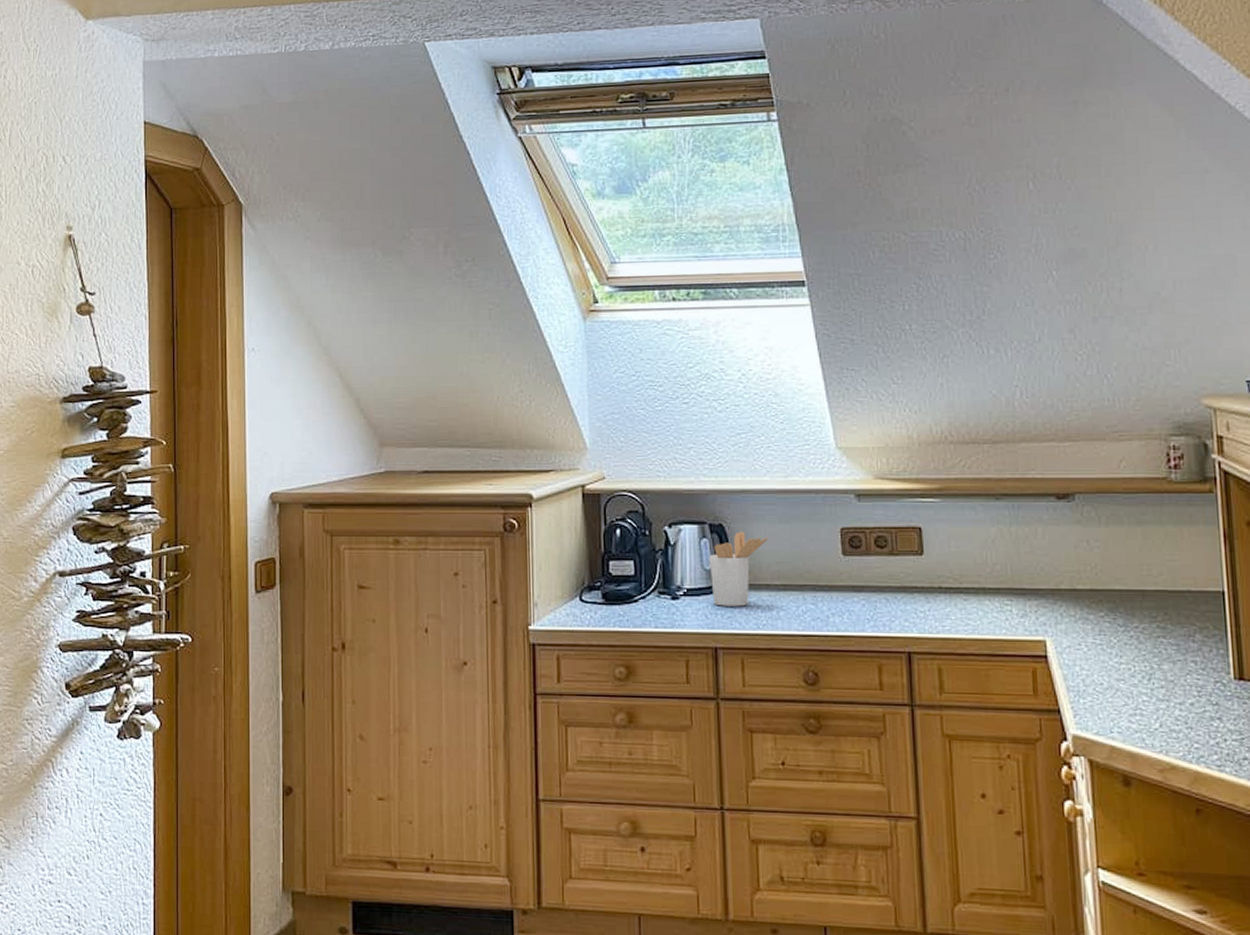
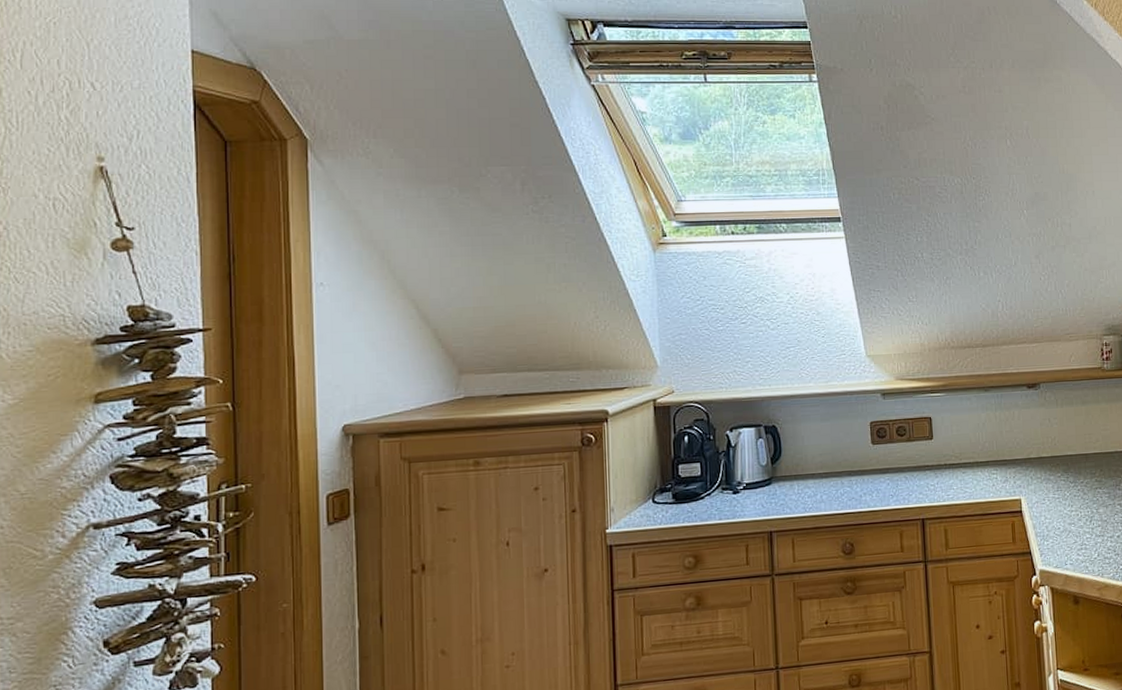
utensil holder: present [709,531,768,607] -> none [764,430,813,496]

